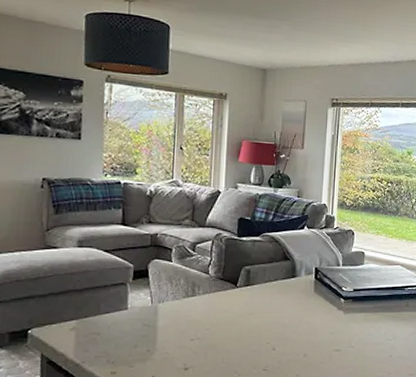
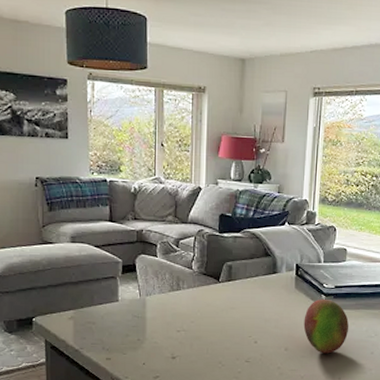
fruit: none [322,303,368,359] -> present [303,299,349,354]

